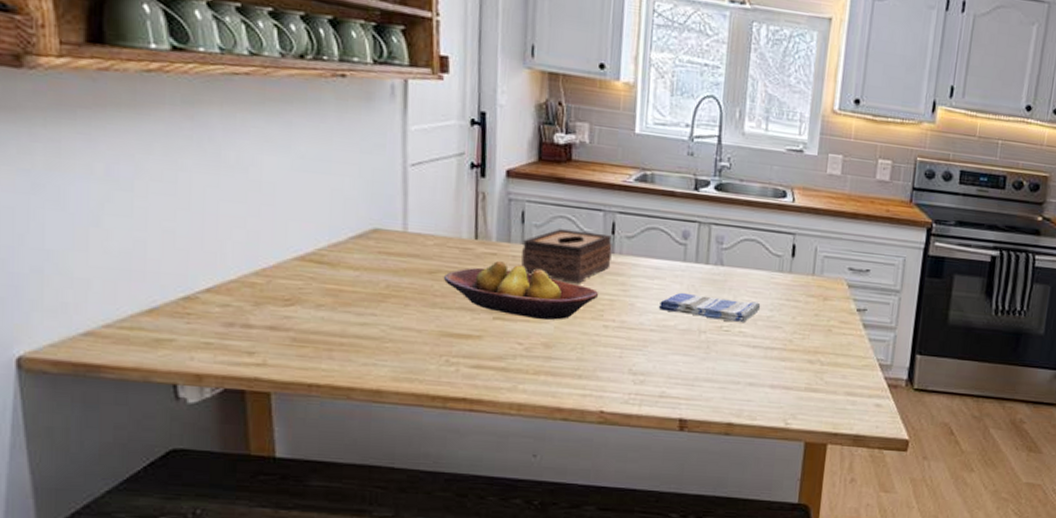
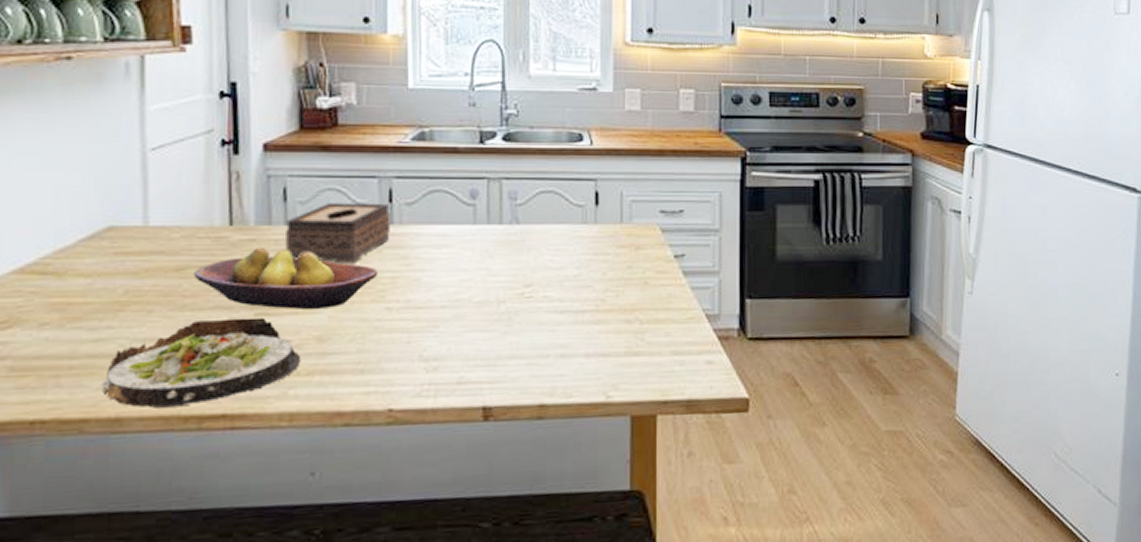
salad plate: none [366,318,530,388] -> present [102,317,301,408]
dish towel: present [658,292,761,322] -> none [448,259,566,286]

